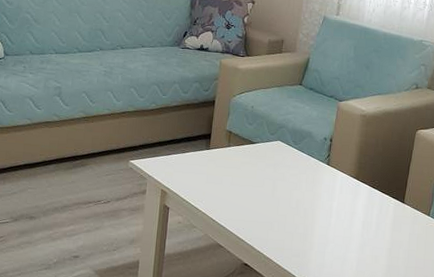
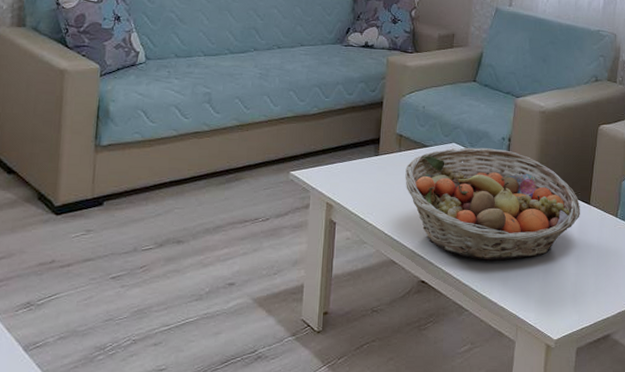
fruit basket: none [233,145,395,249] -> present [405,147,580,261]

